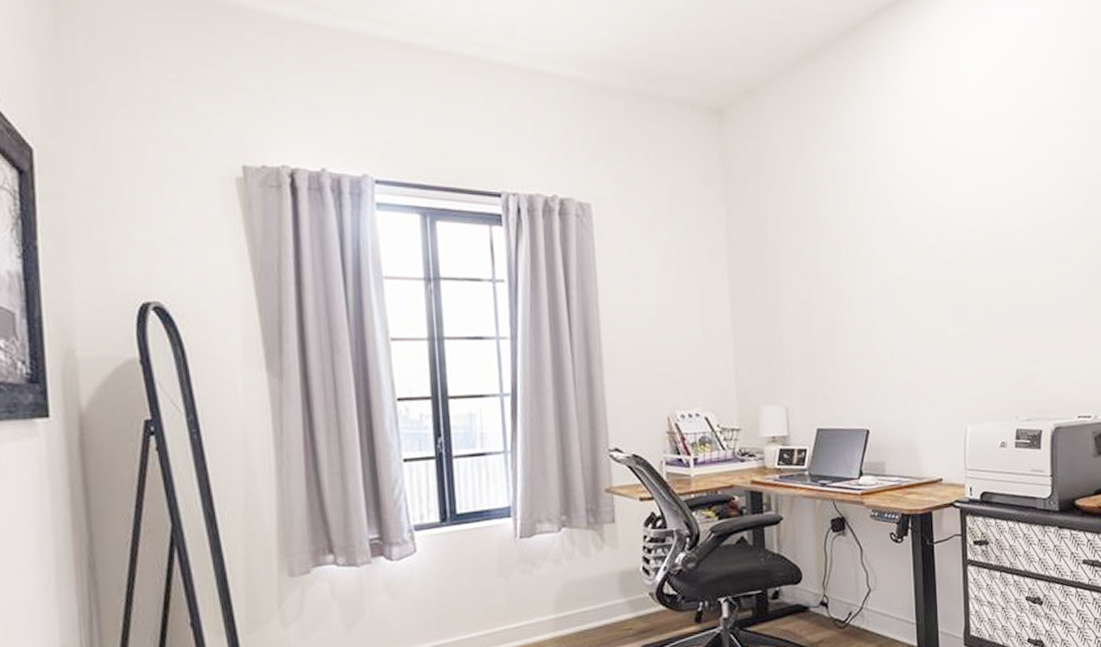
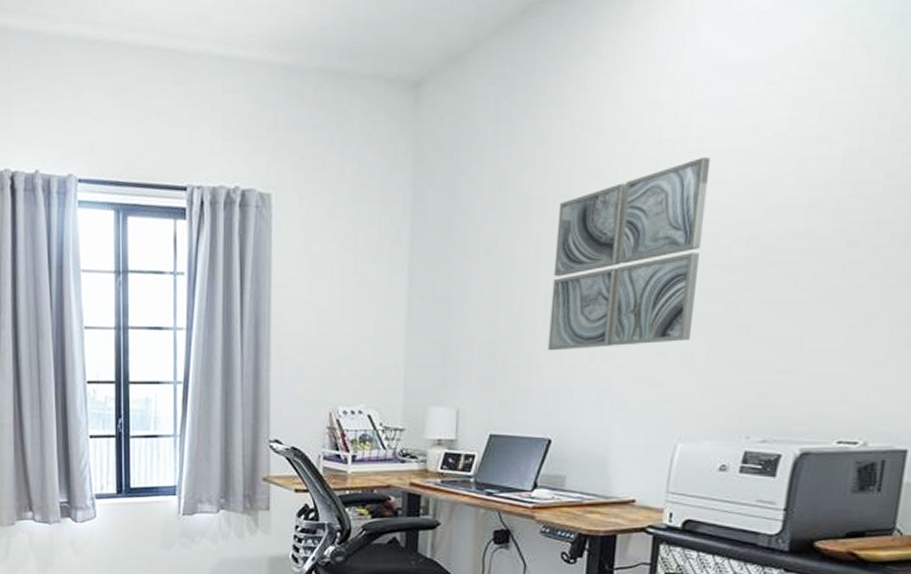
wall art: none [850,188,964,350] -> present [547,157,711,351]

